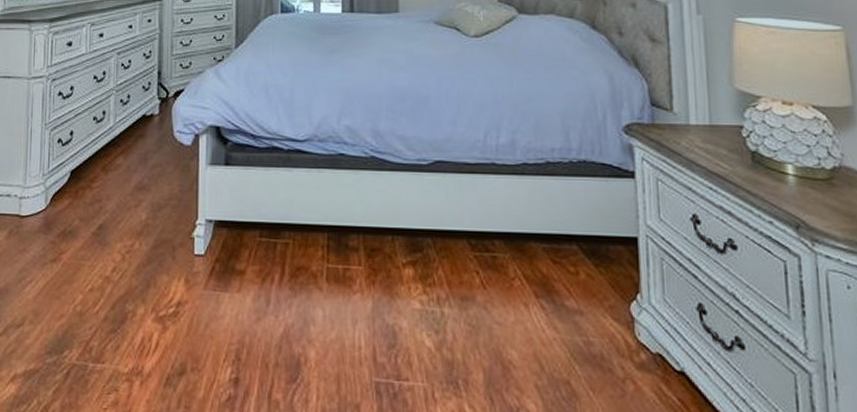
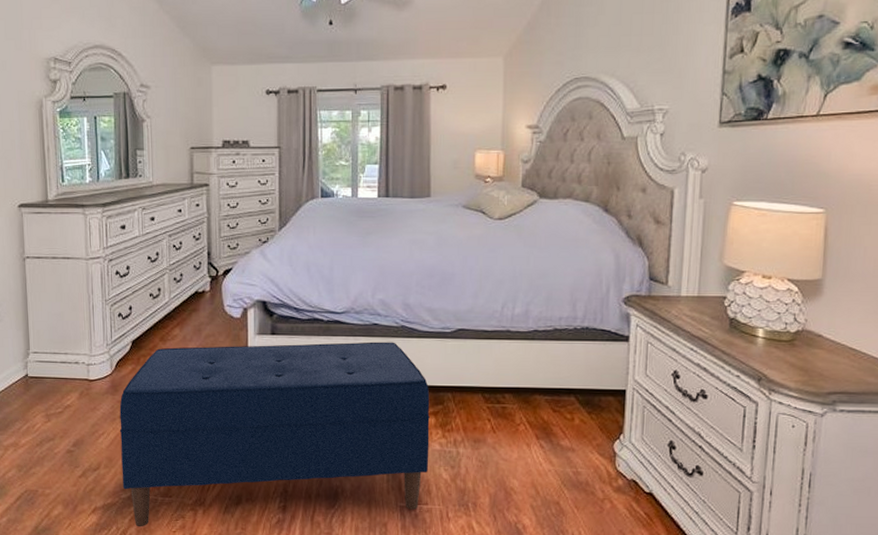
bench: none [48,175,408,402] -> present [119,341,430,527]

